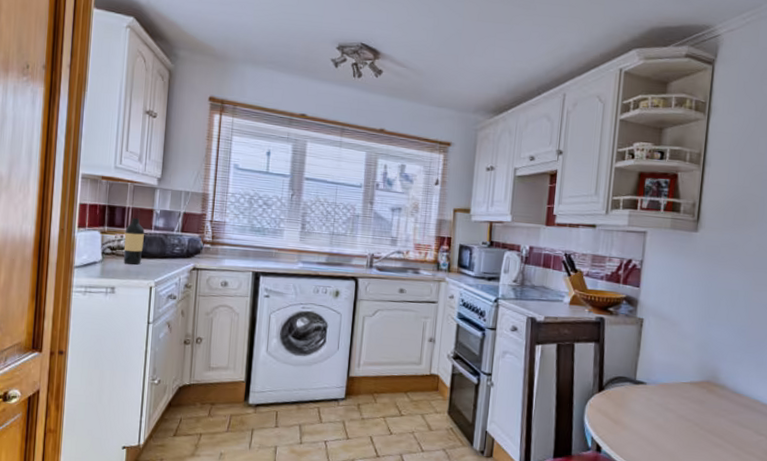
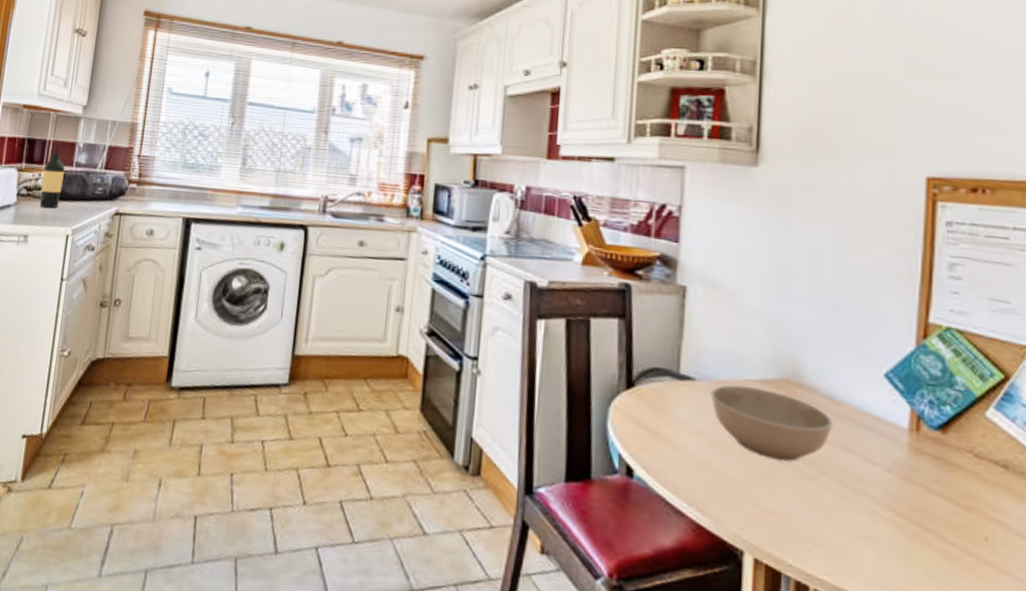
bowl: none [656,386,737,436] -> present [710,385,834,461]

